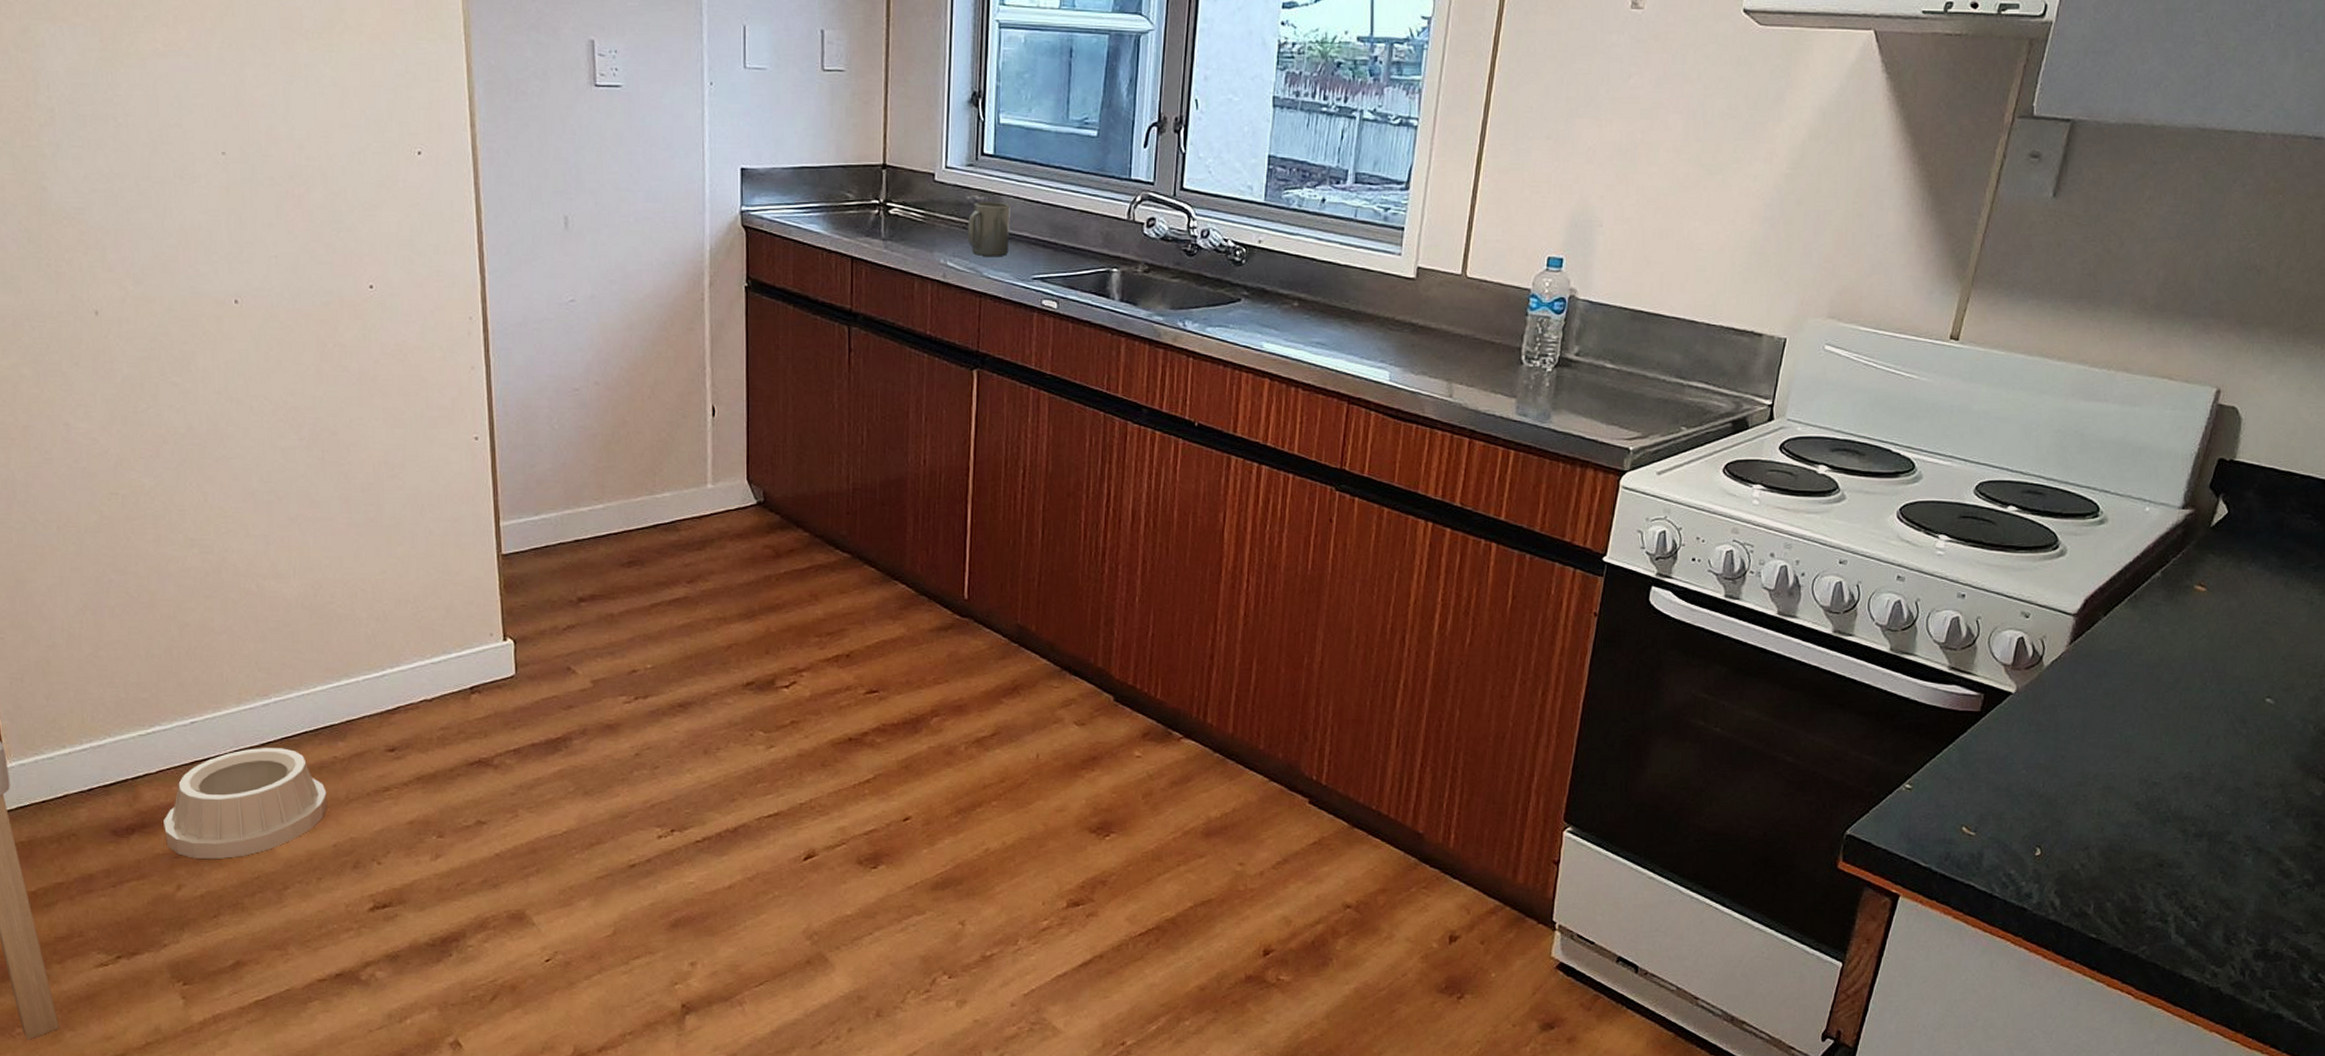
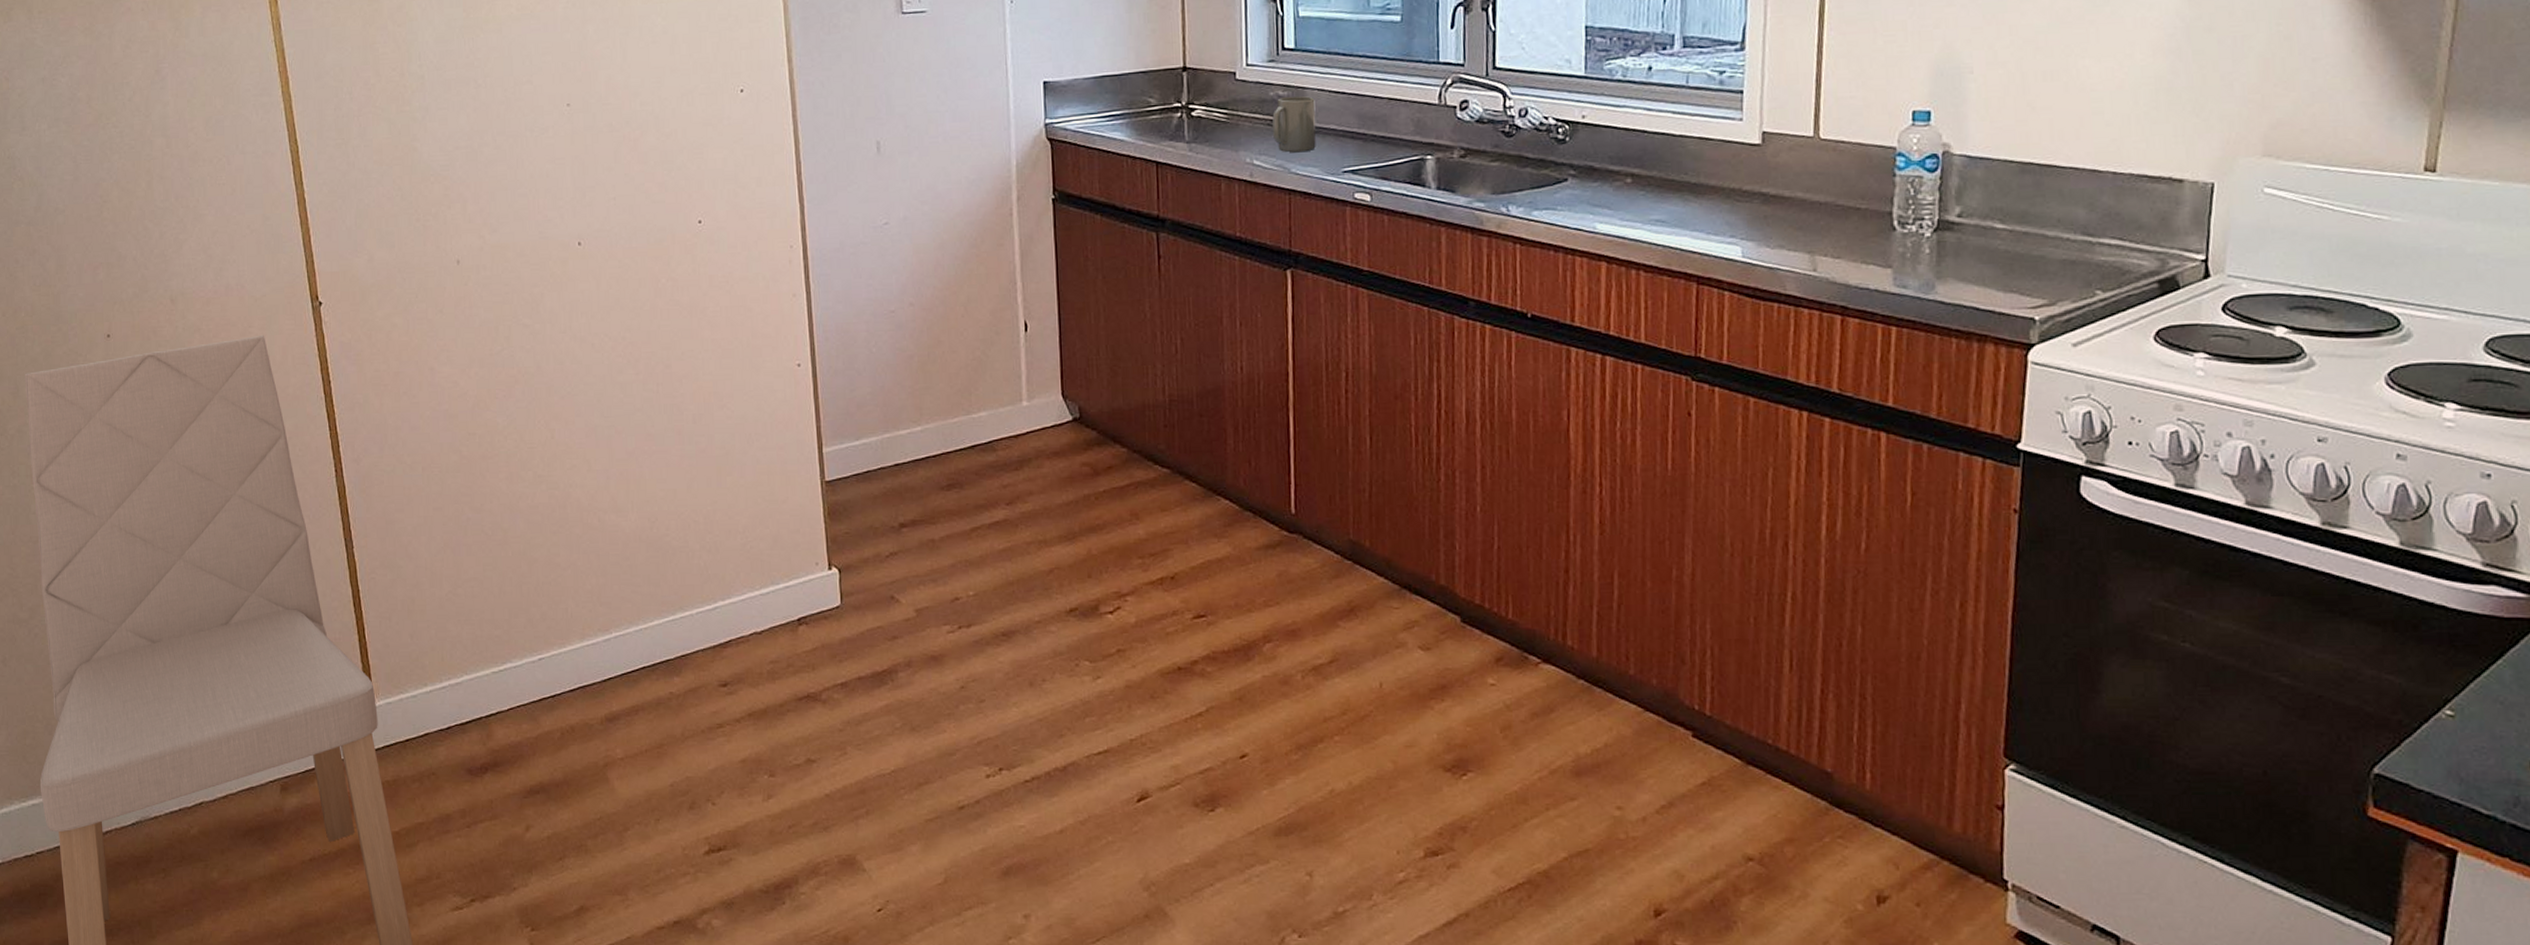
pet bowl: present [163,748,327,859] -> none [514,684,664,799]

